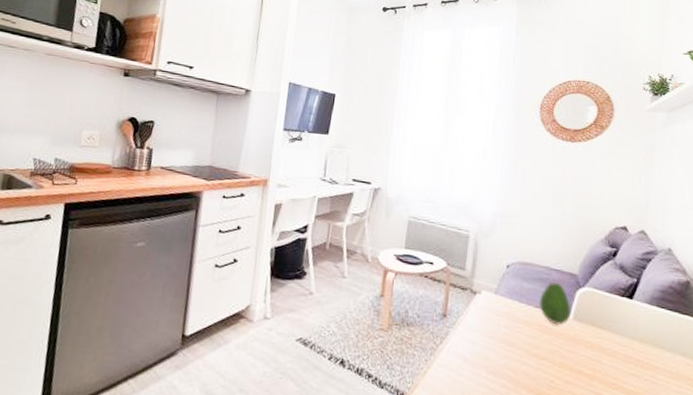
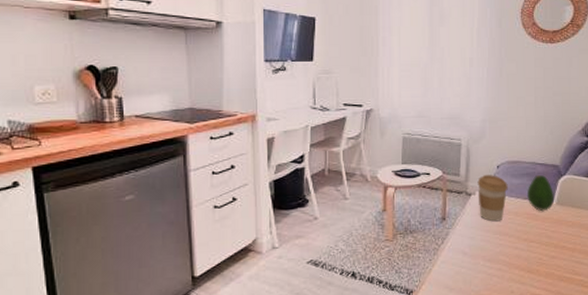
coffee cup: none [484,273,518,329] -> present [477,175,508,222]

